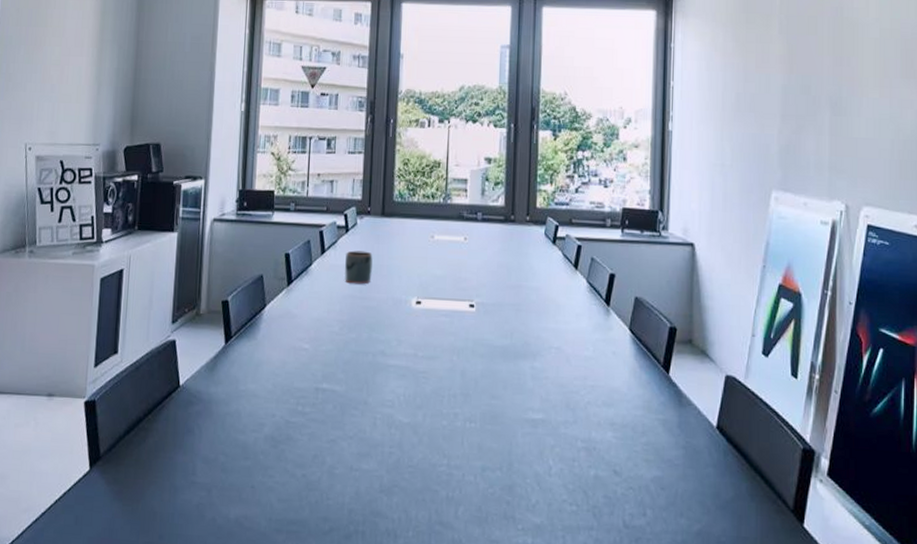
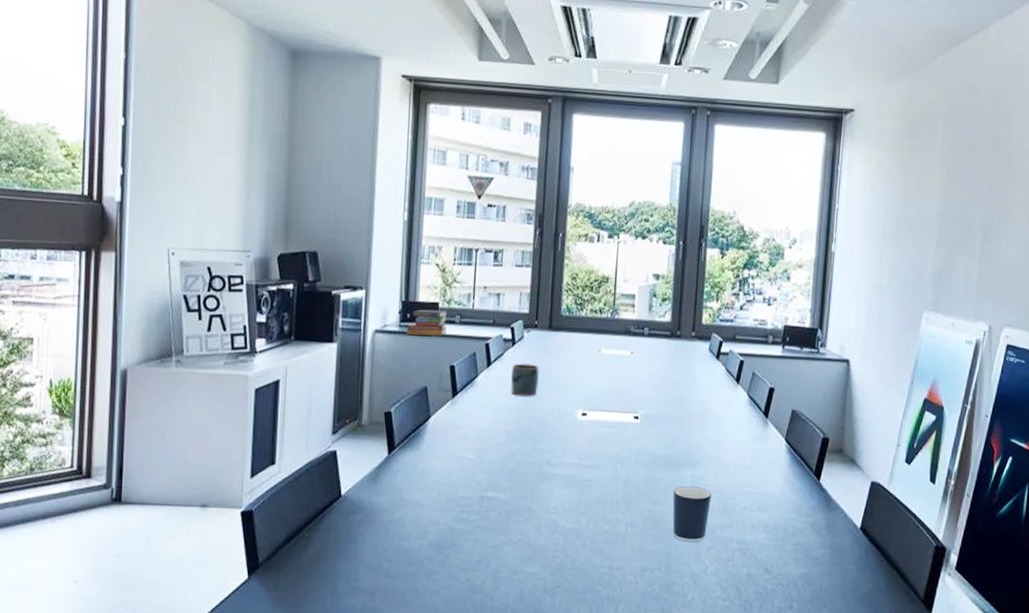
books: none [243,197,283,224] -> present [406,309,447,336]
mug: none [512,378,553,441] -> present [672,485,712,543]

